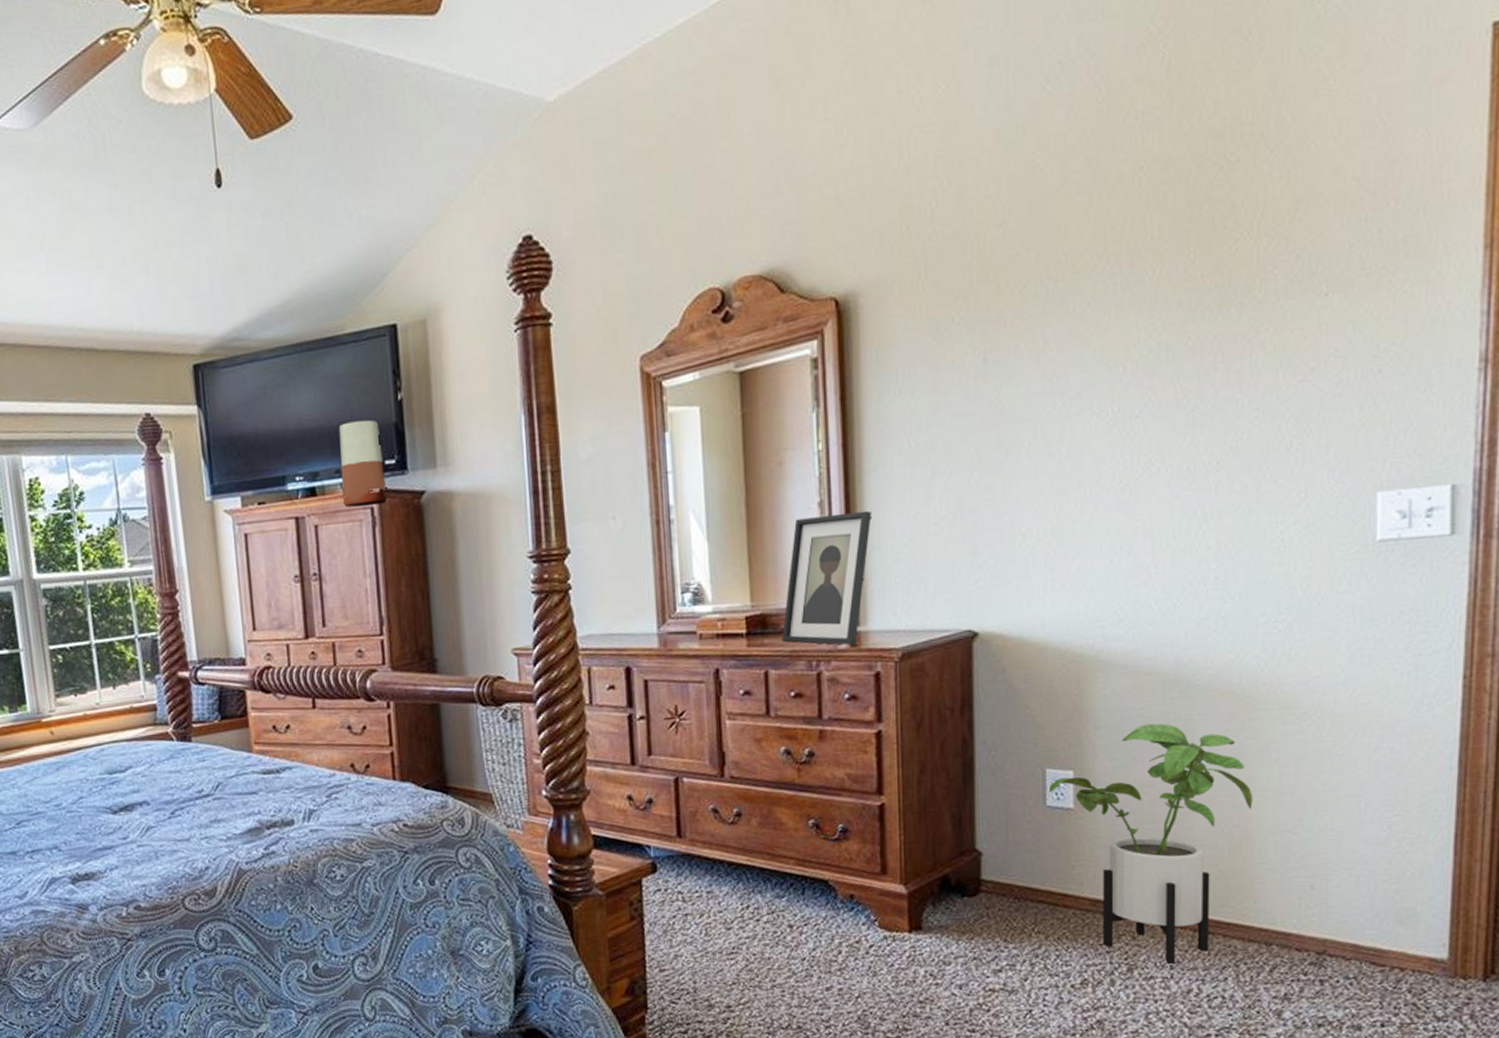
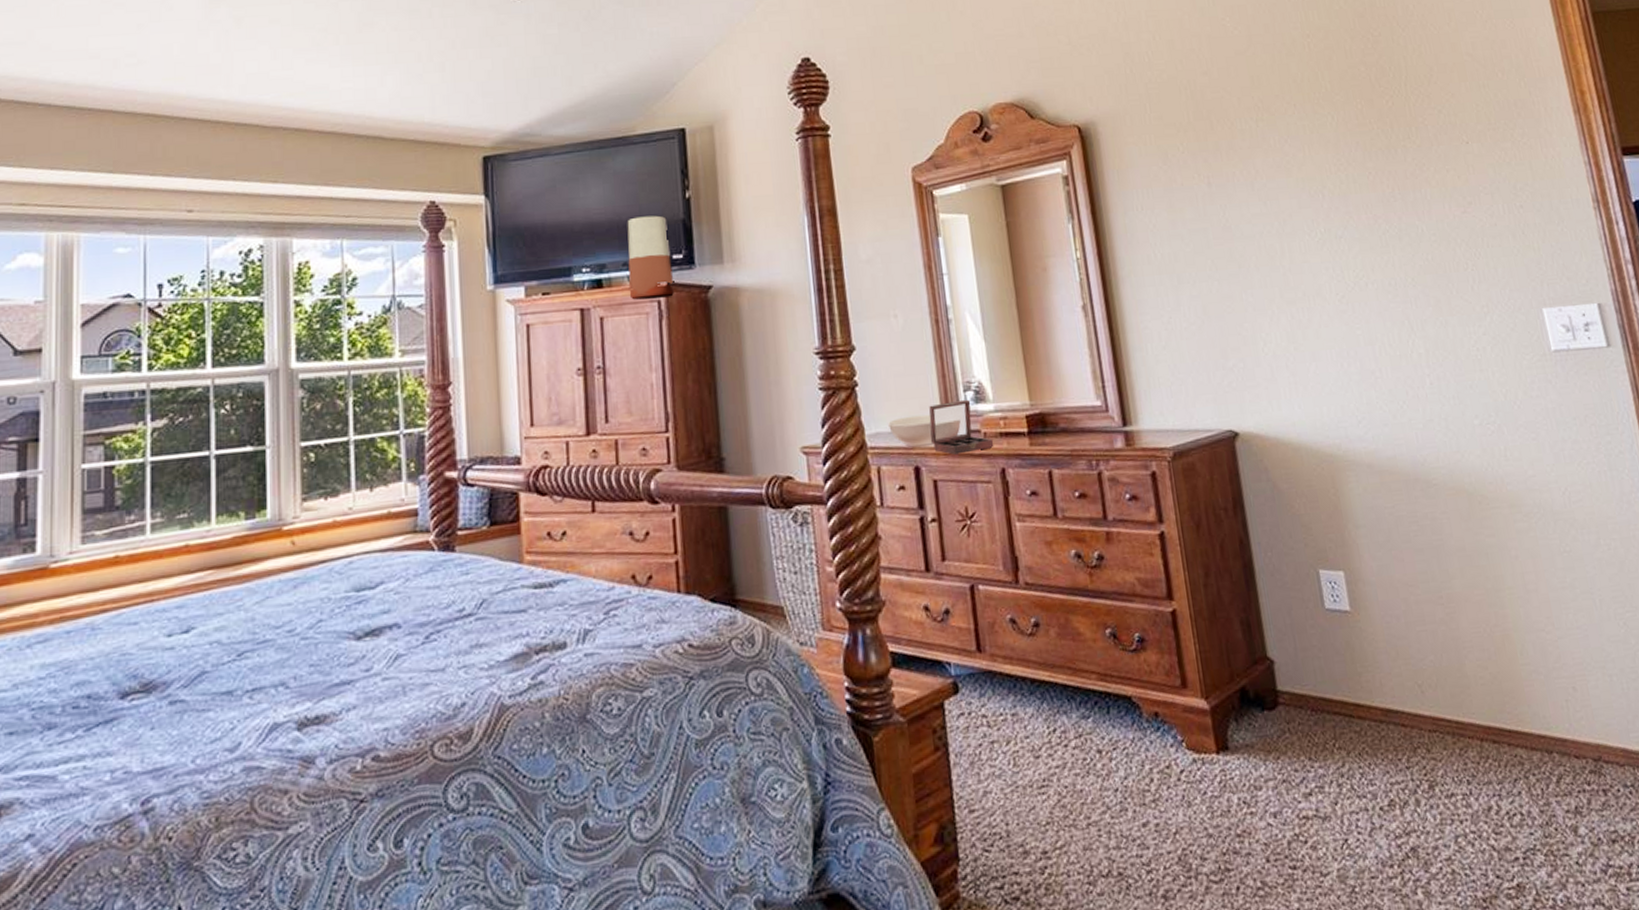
bowl: none [601,616,648,649] -> present [888,414,935,448]
jewelry box: none [643,601,710,656] -> present [929,399,994,455]
picture frame: present [782,510,872,646] -> none [1061,314,1131,445]
house plant: present [1048,723,1253,964] -> none [1324,522,1506,778]

